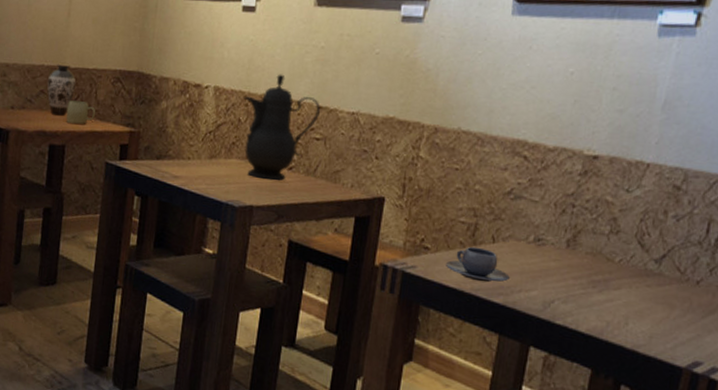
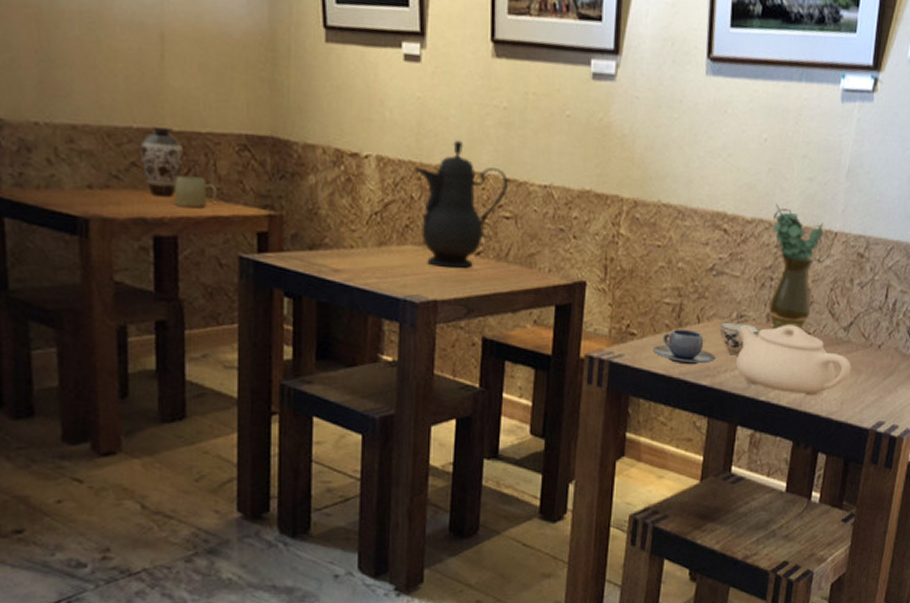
teacup: none [515,243,559,278] -> present [720,322,761,355]
teapot: none [531,249,663,326] -> present [736,325,851,396]
vase: none [569,133,634,256] -> present [769,203,824,330]

